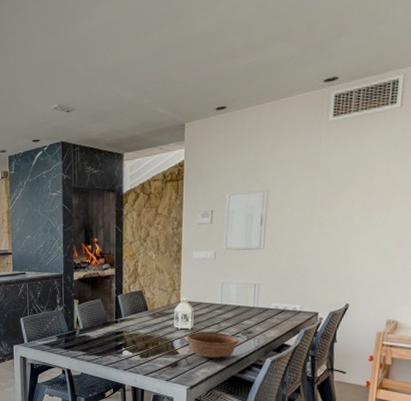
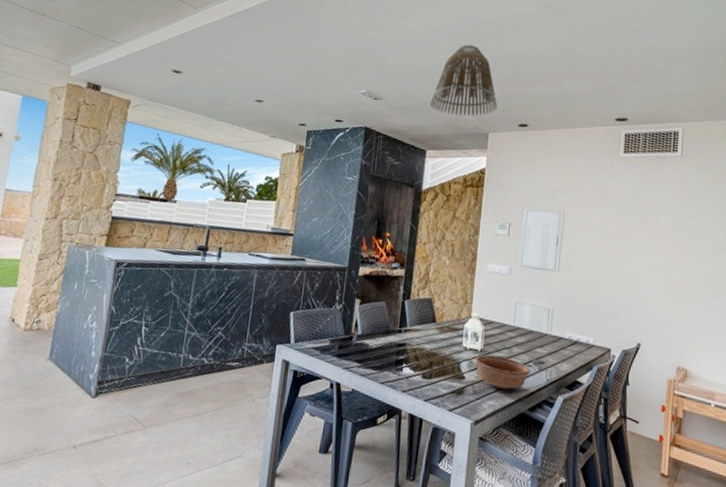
lamp shade: none [122,30,193,113] -> present [429,44,498,116]

